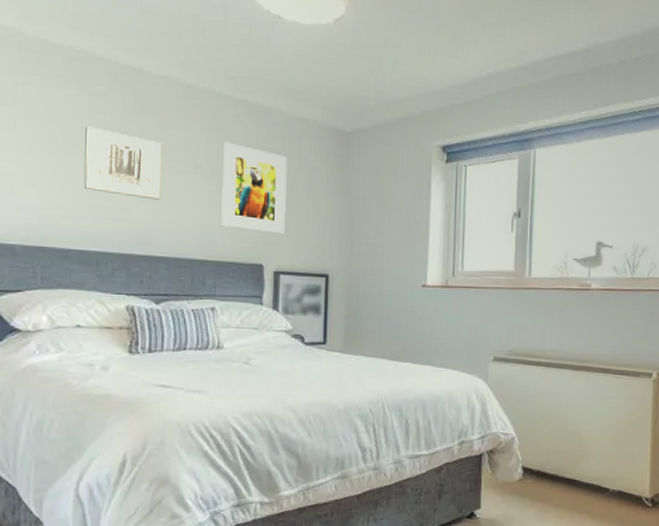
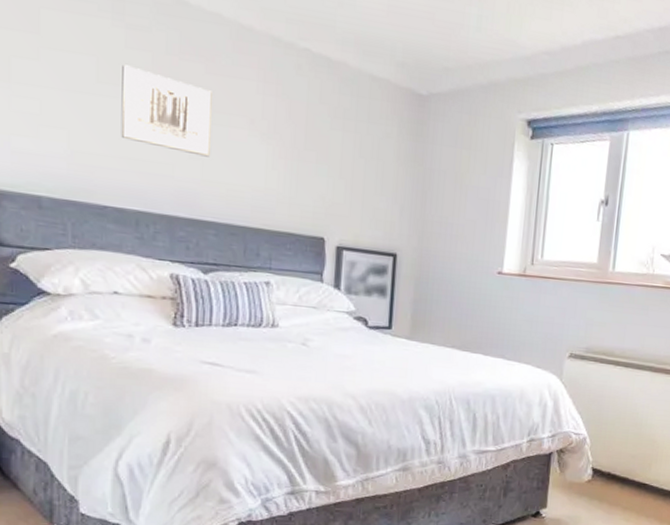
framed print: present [221,142,288,234] -> none [278,95,355,205]

